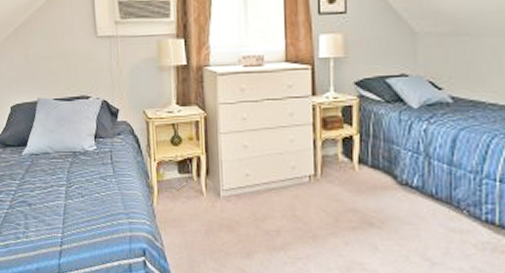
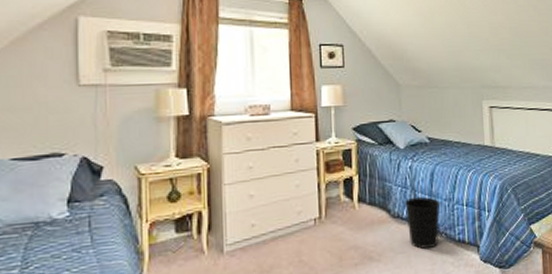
wastebasket: none [416,166,463,224] -> present [405,197,441,249]

